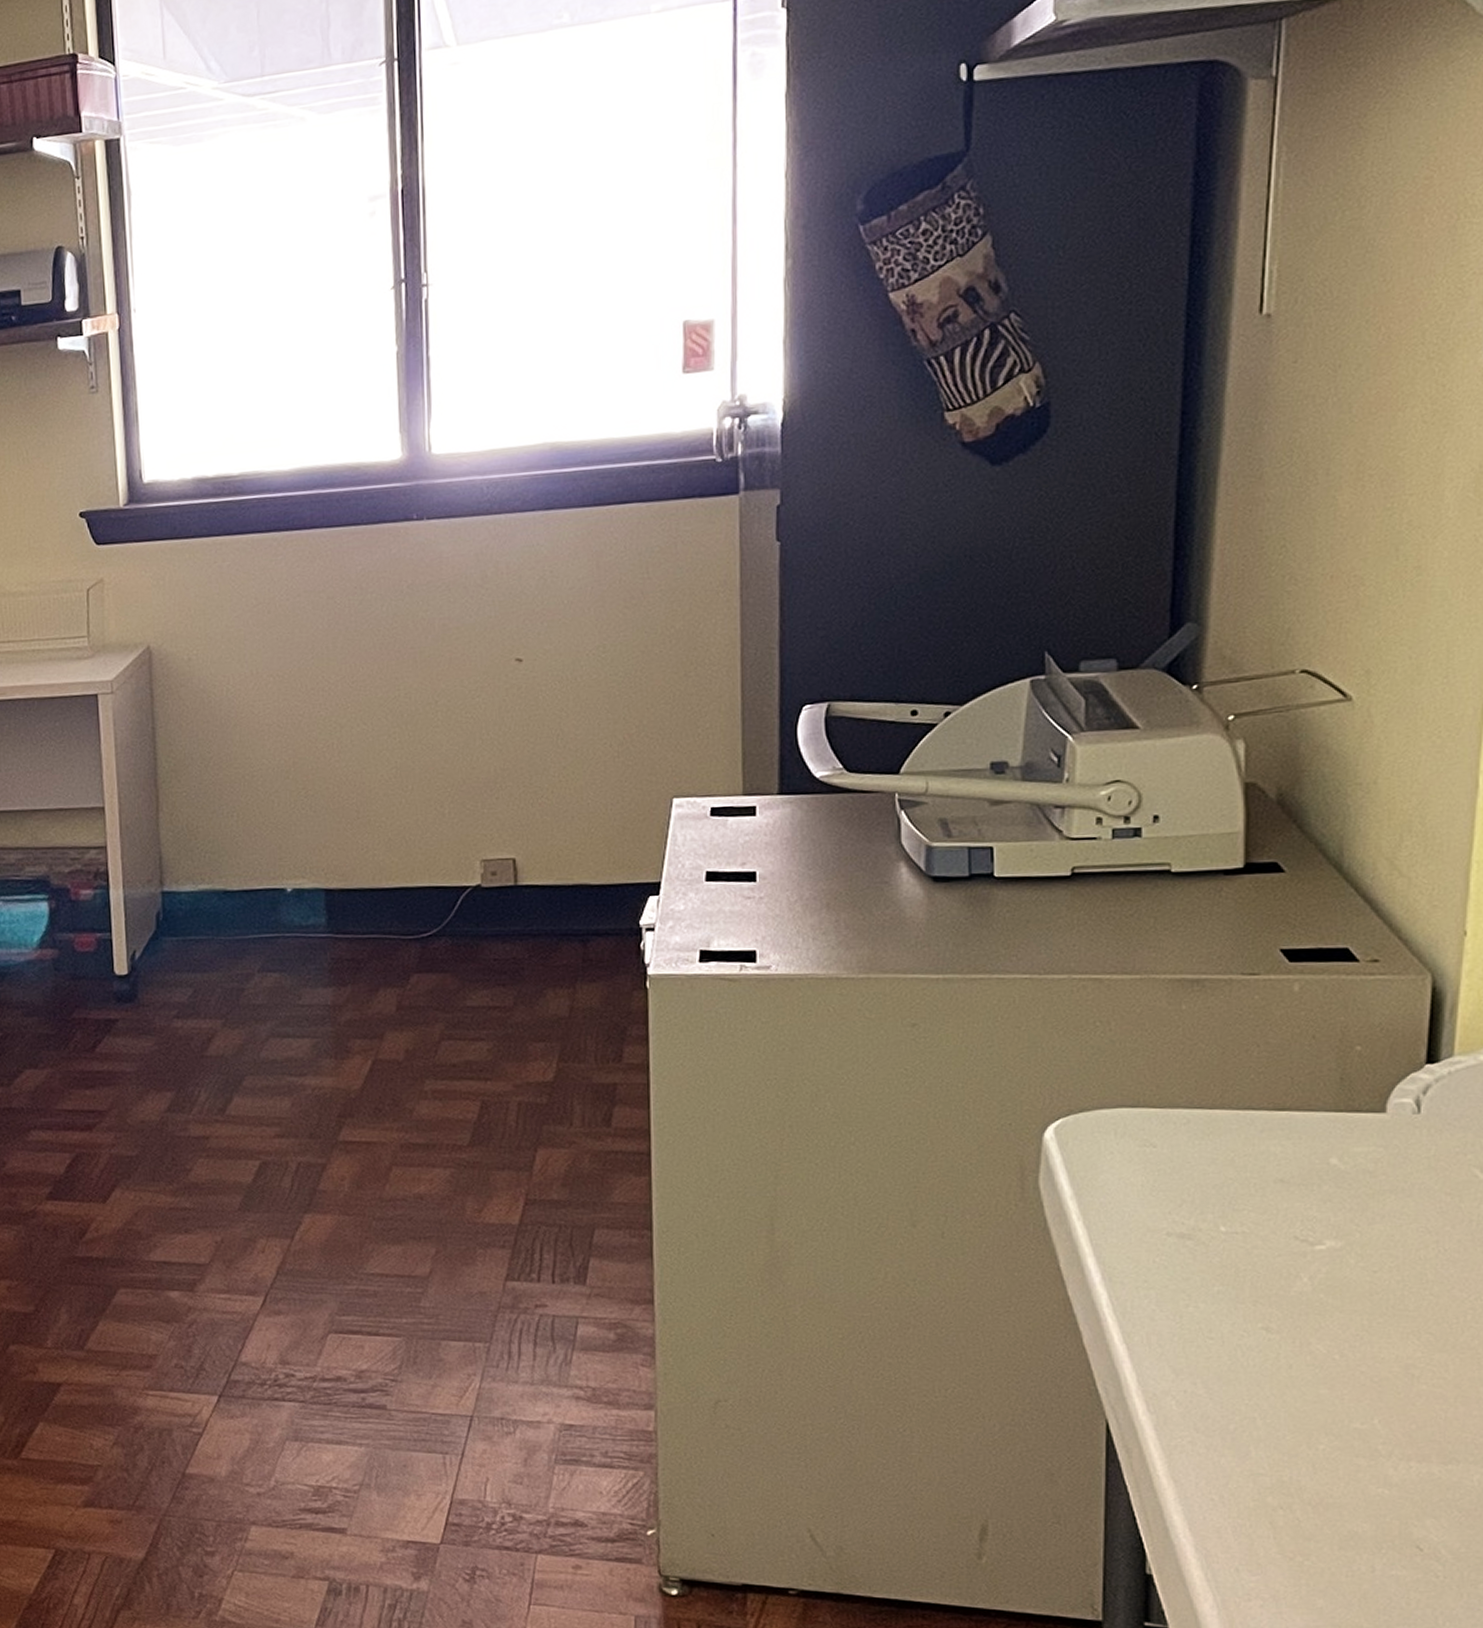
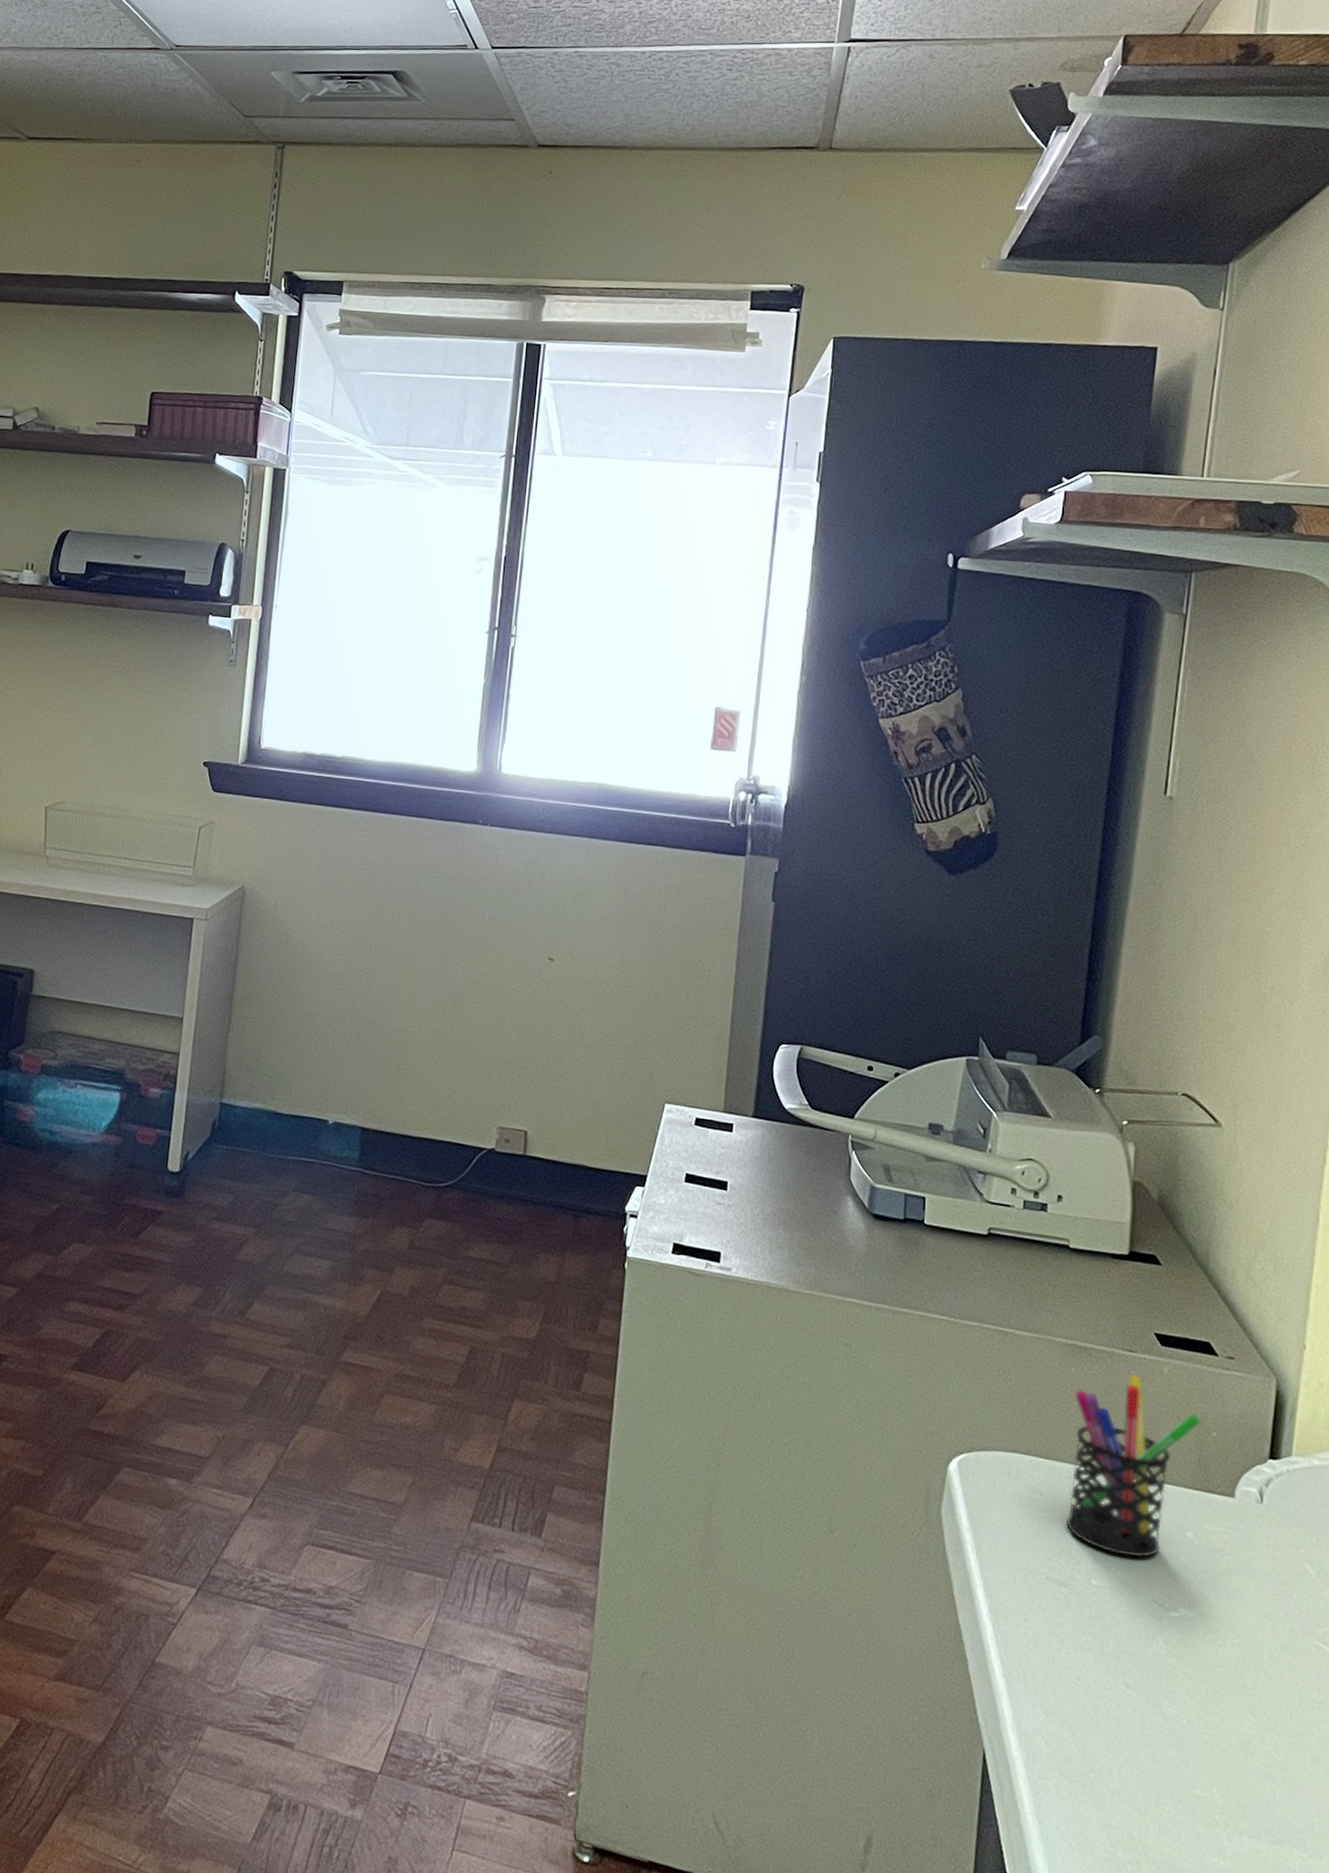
pen holder: none [1187,999,1342,1196] -> present [1066,1374,1201,1559]

